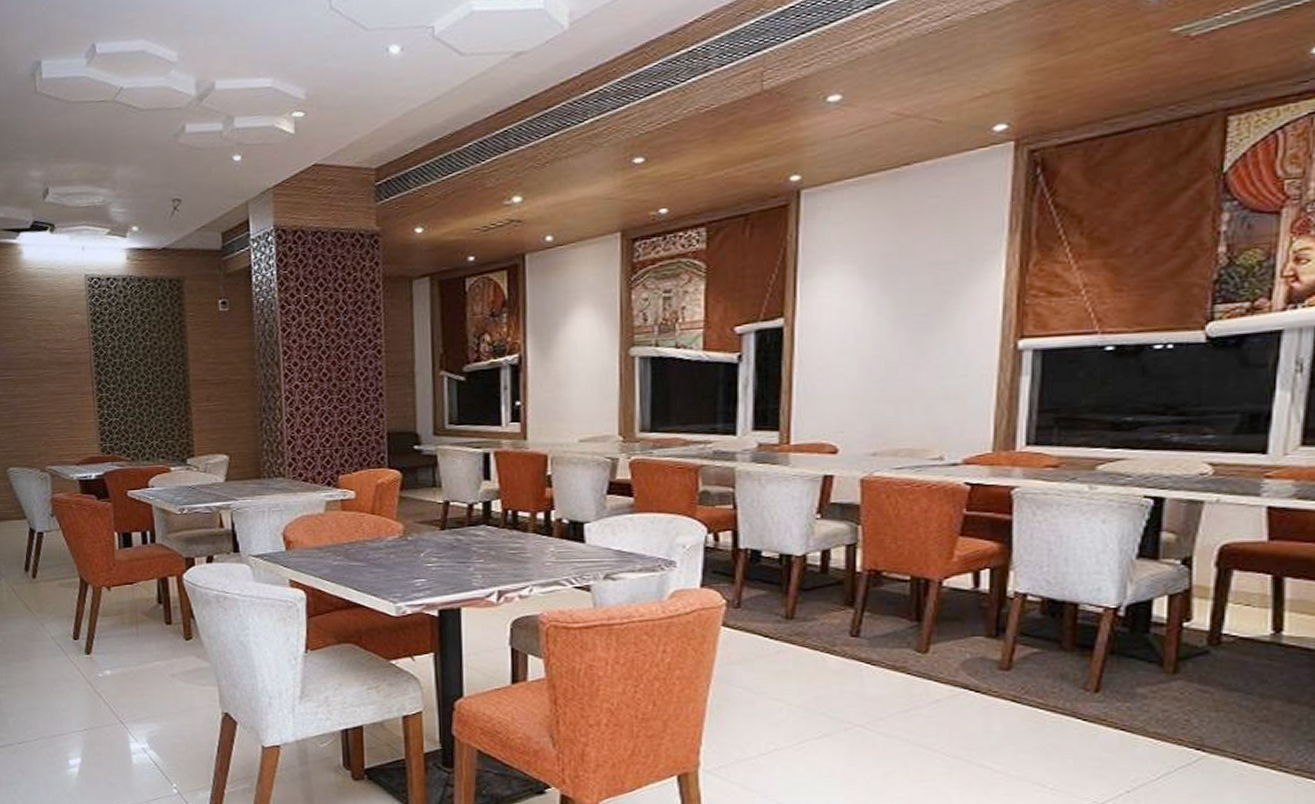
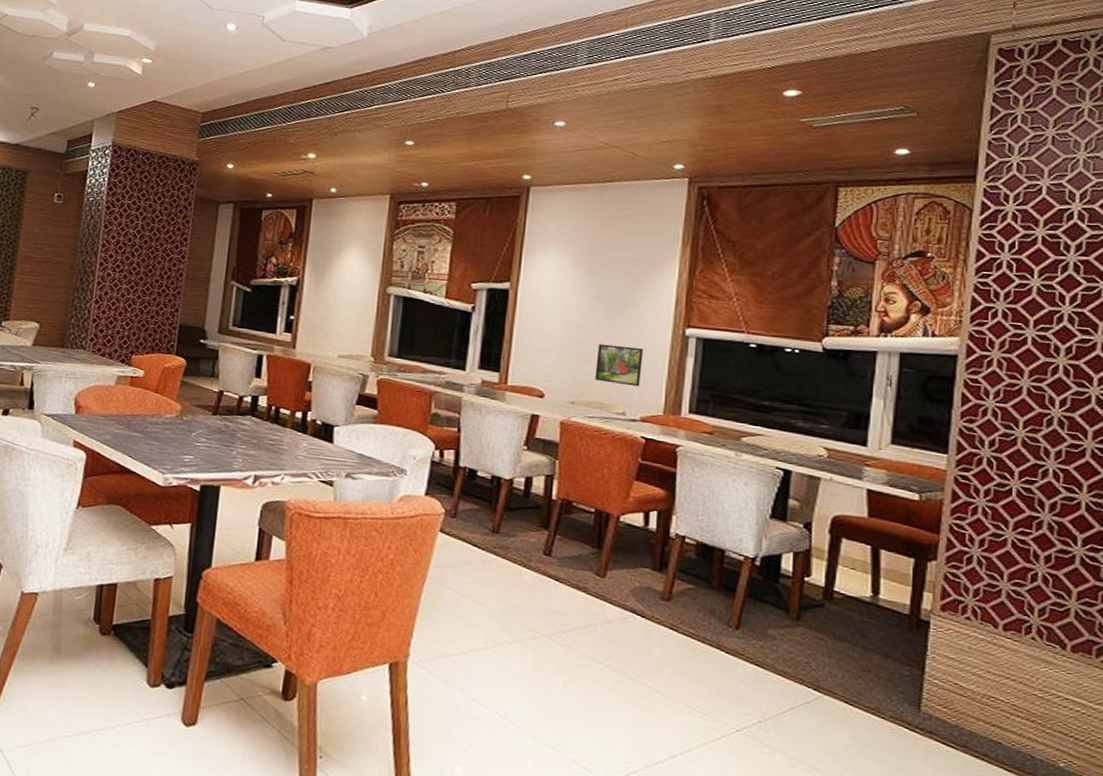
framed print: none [901,373,962,424] -> present [595,343,643,387]

